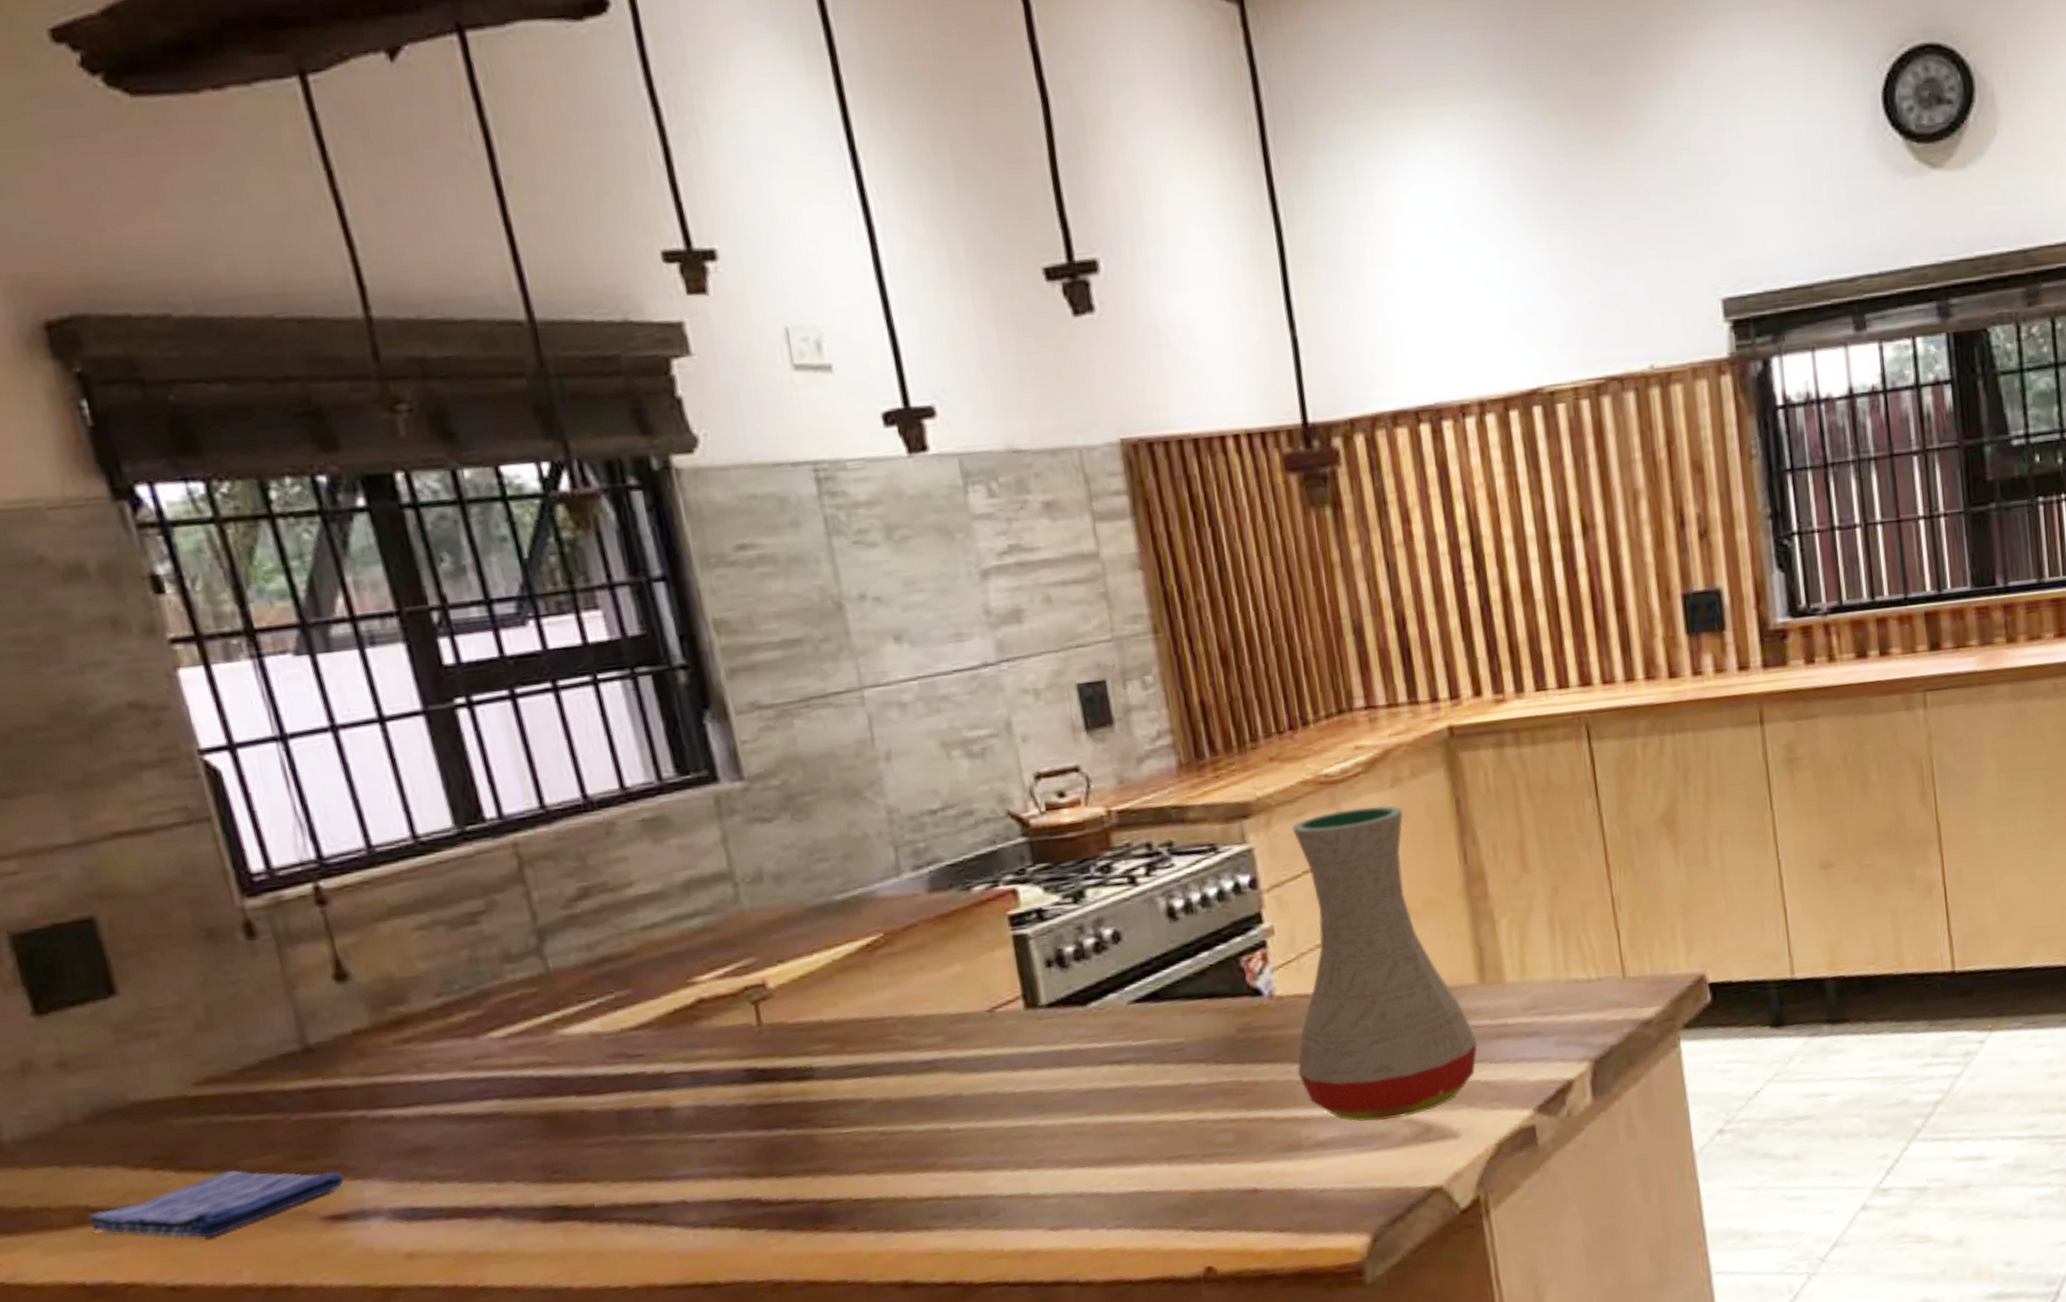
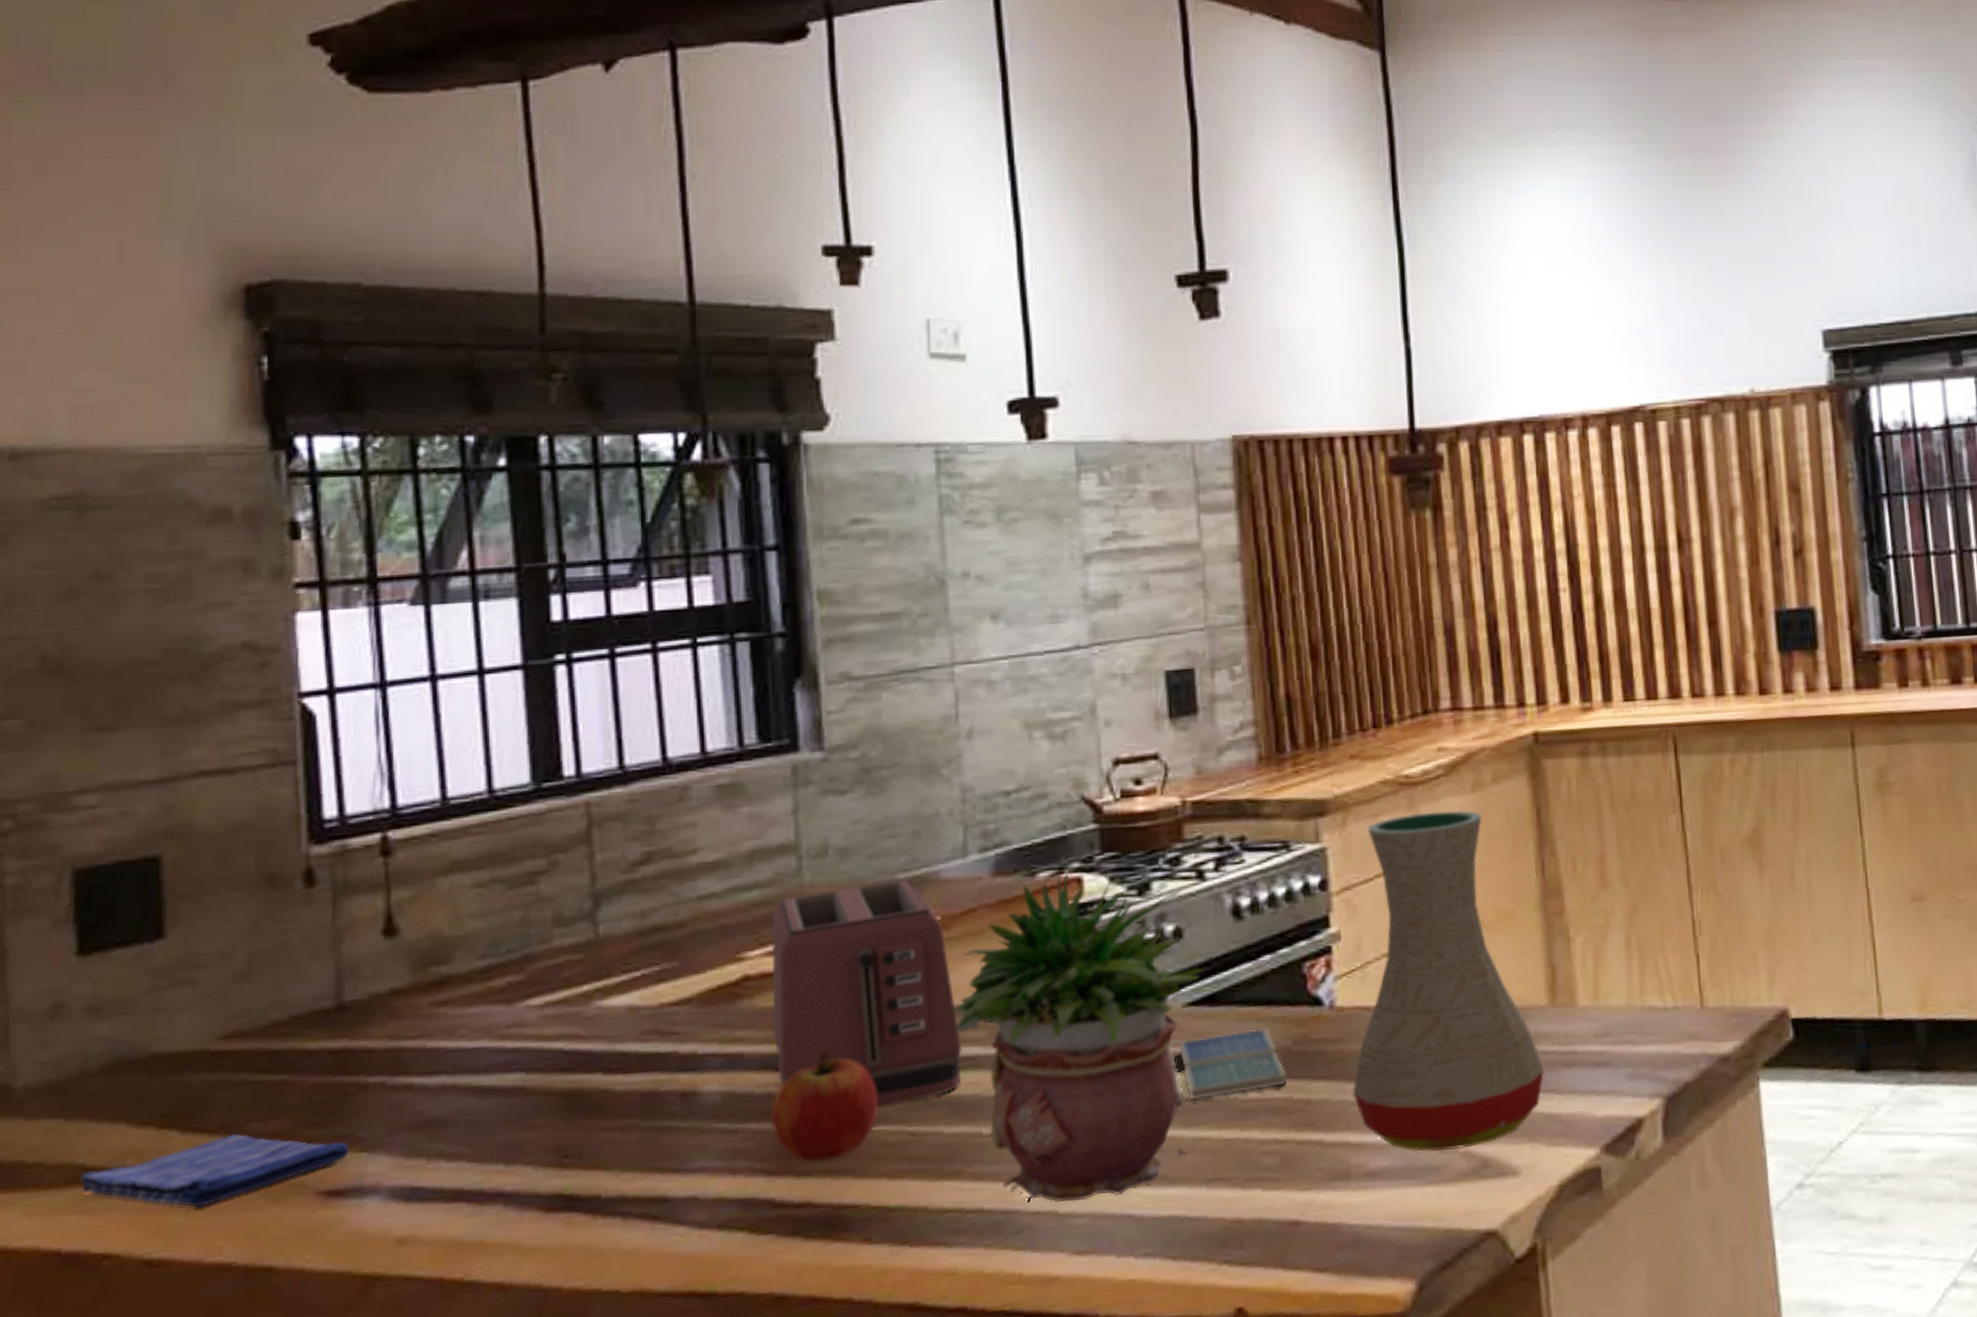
toaster: none [717,899,924,1111] -> present [771,879,962,1108]
apple: none [744,1064,847,1164] -> present [771,1052,878,1162]
potted plant: none [904,877,1146,1187] -> present [950,864,1204,1203]
drink coaster: none [1117,1020,1235,1092] -> present [1167,1028,1288,1103]

